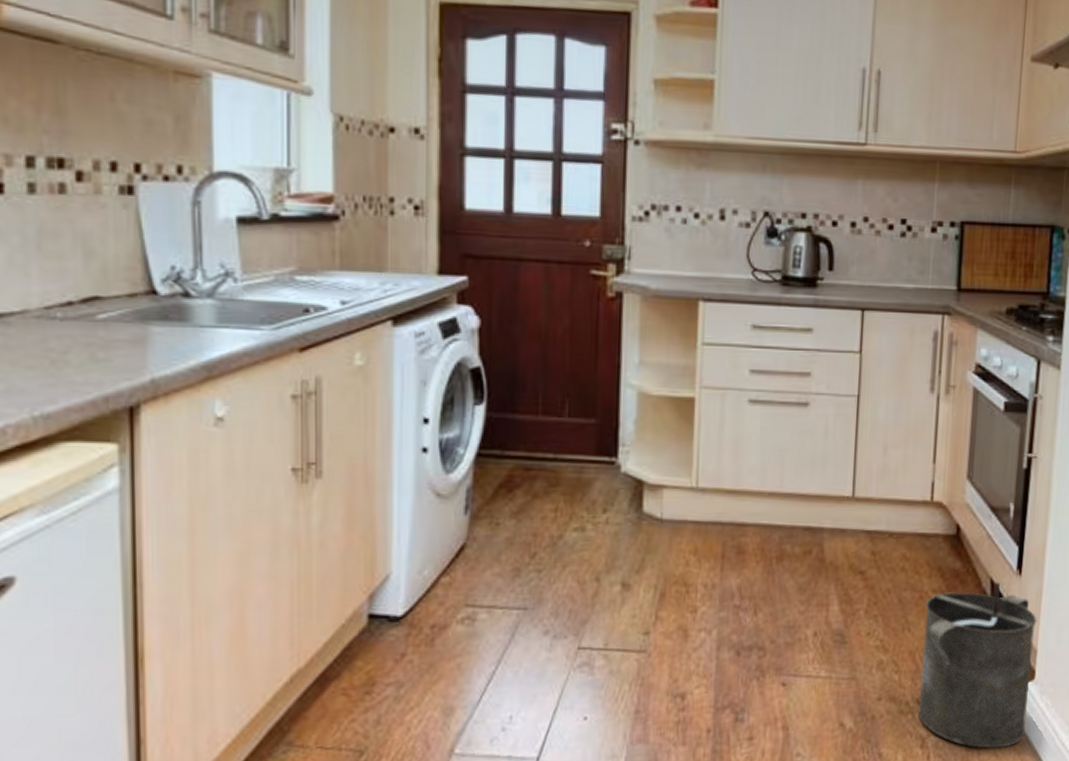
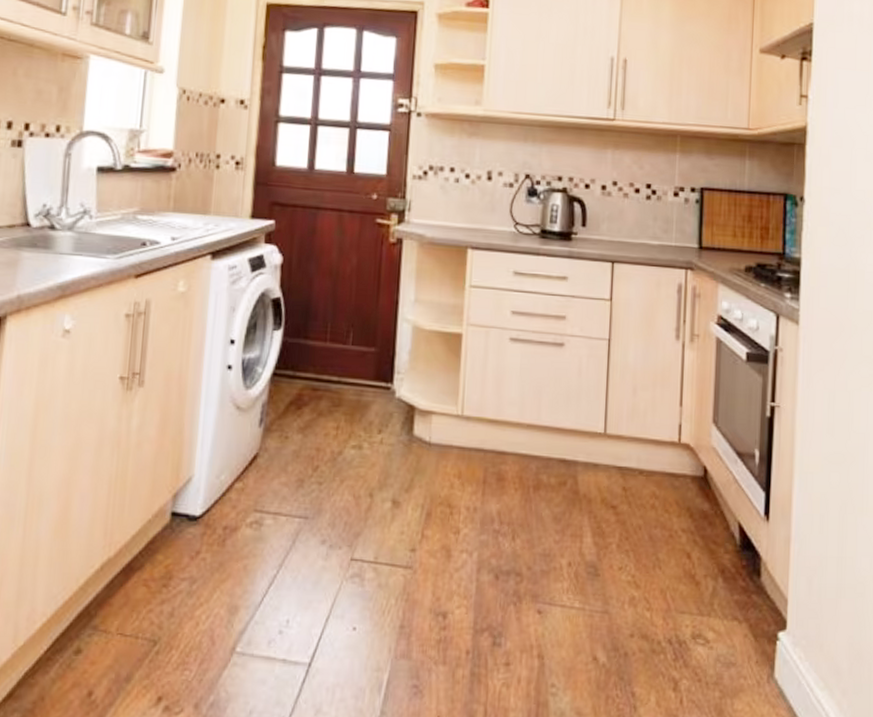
bucket: present [918,582,1037,749] -> none [670,526,786,698]

